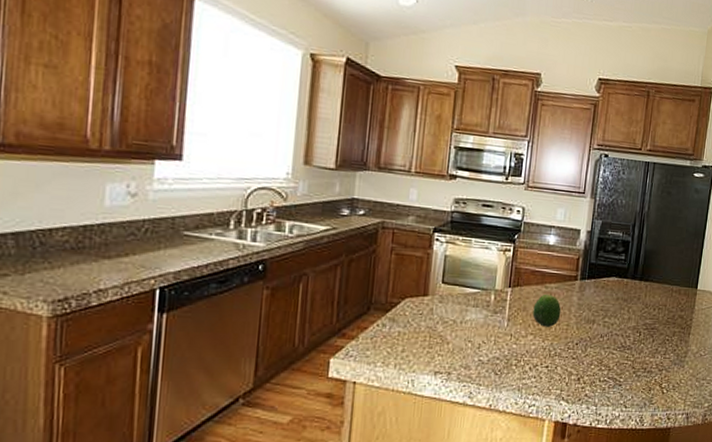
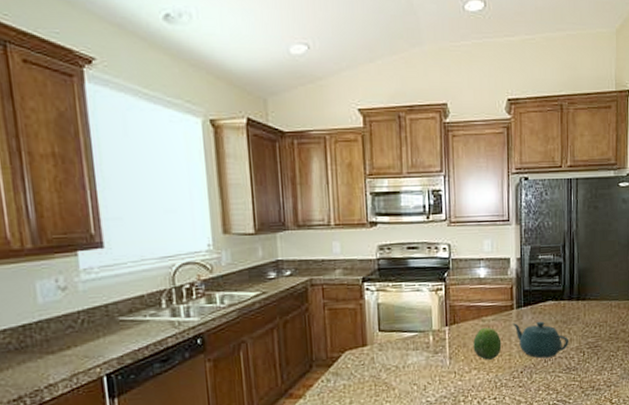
teapot: none [574,294,628,333] -> present [512,321,570,359]

